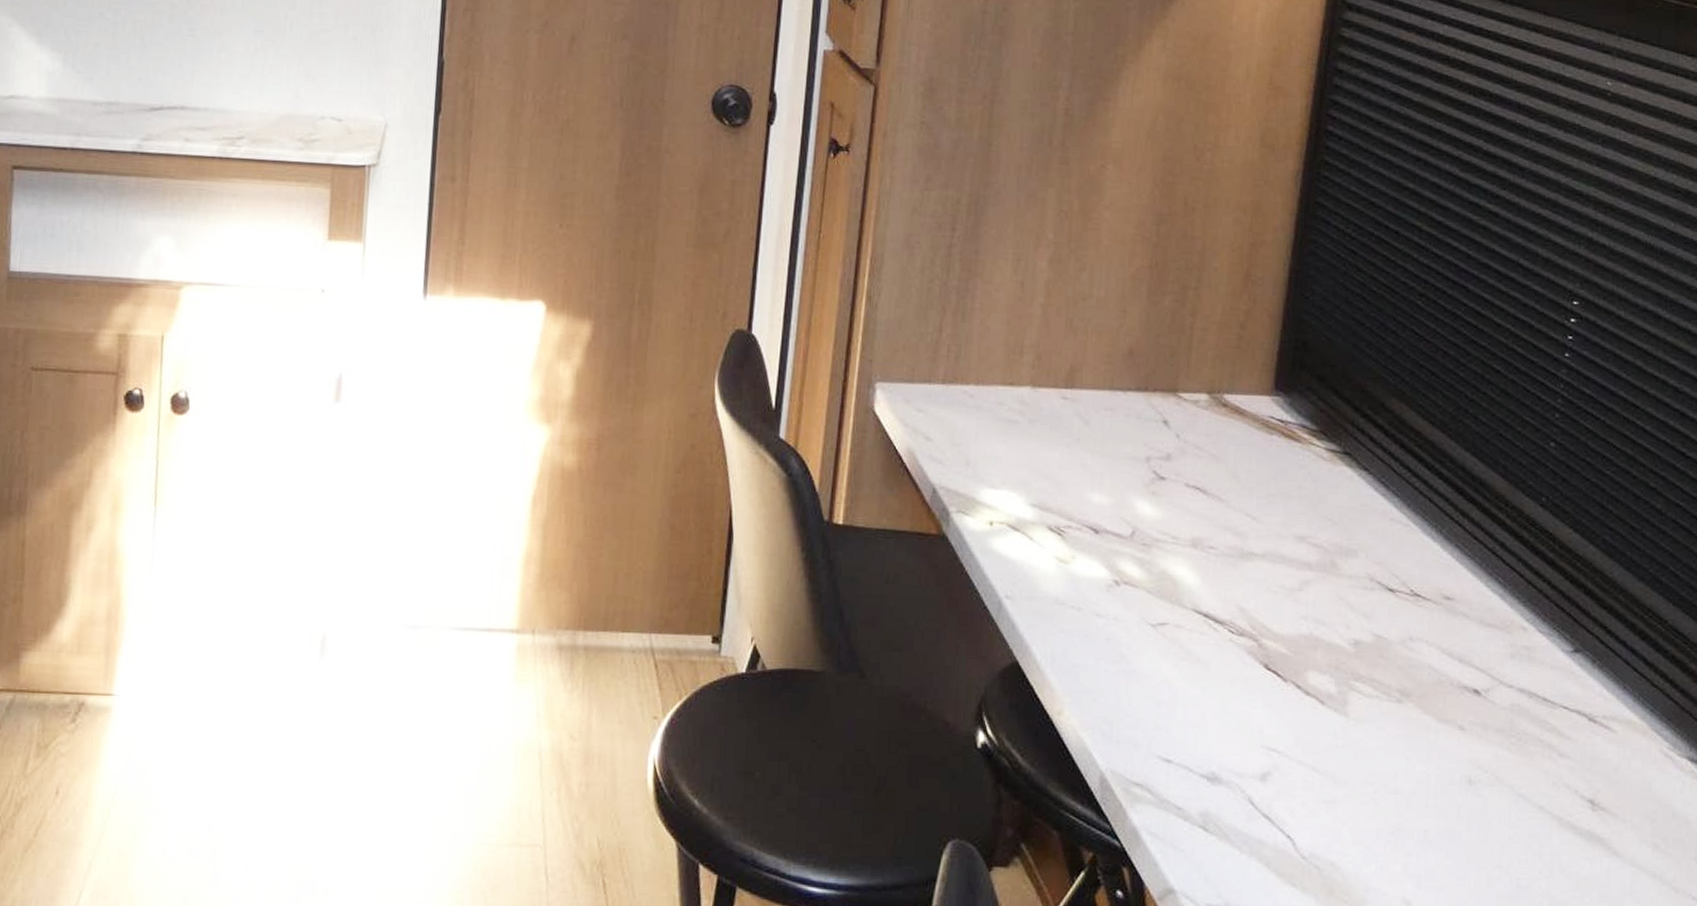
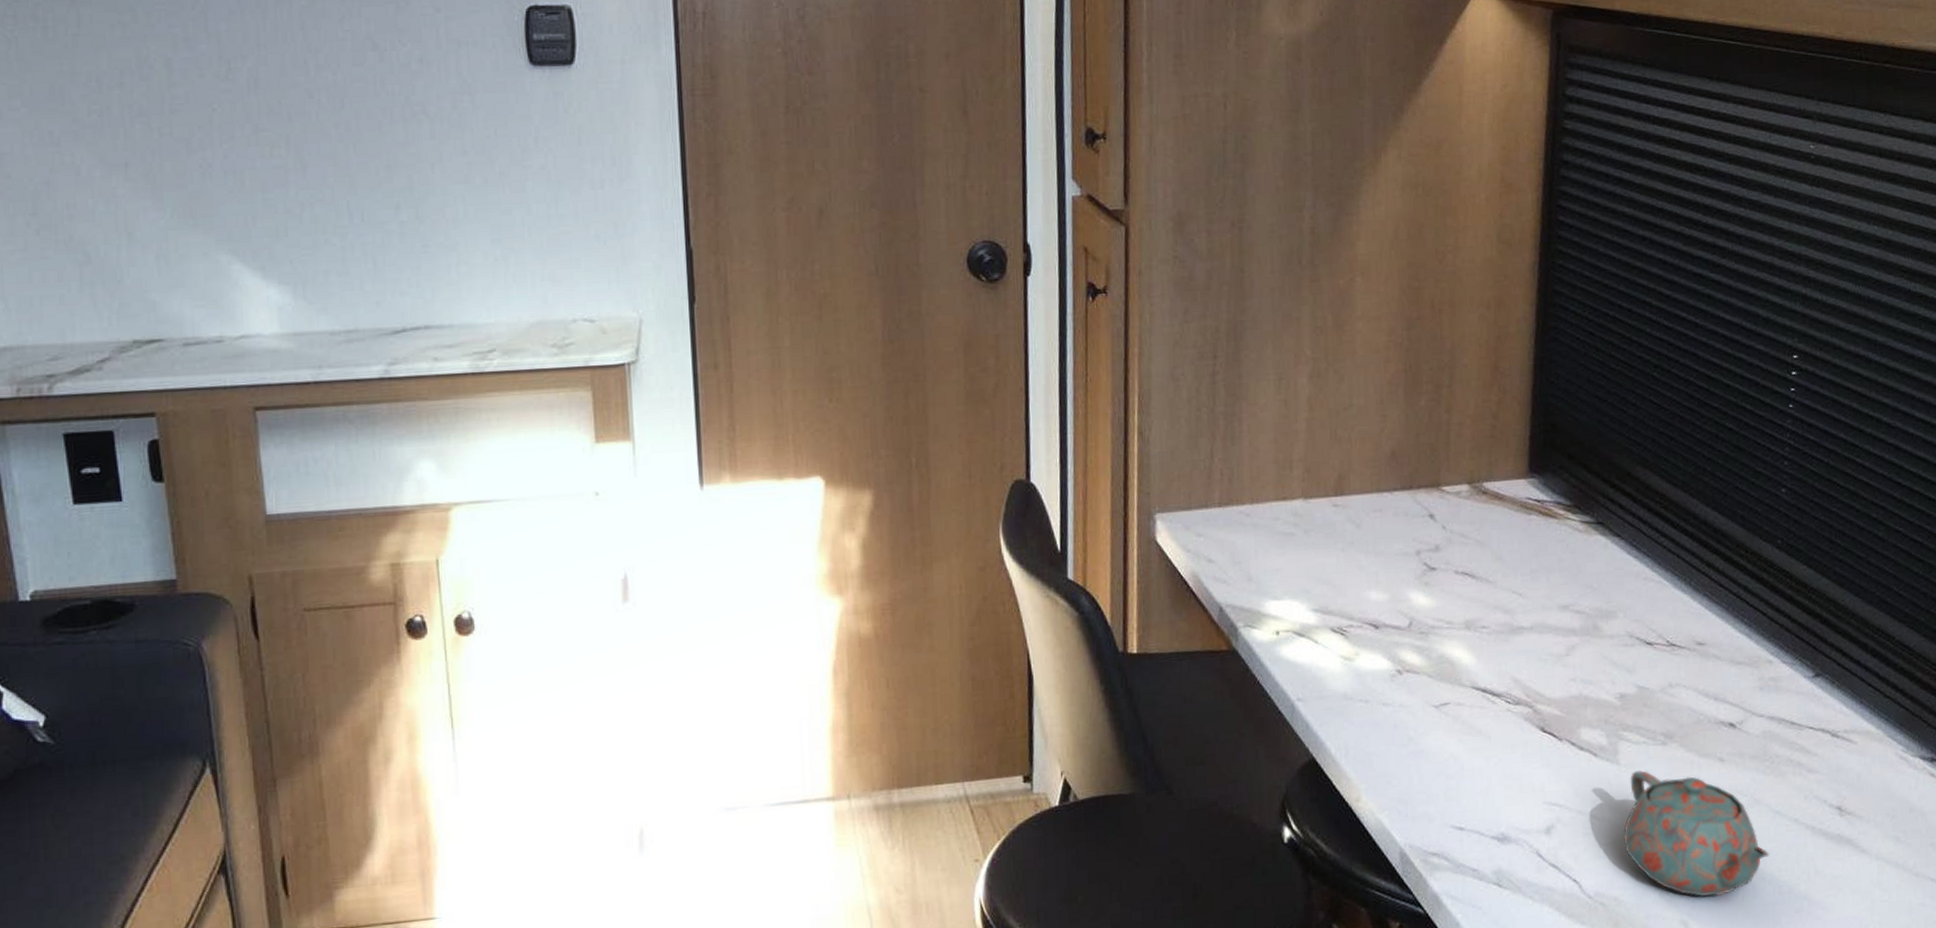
teapot: none [1346,725,1509,878] -> present [1623,769,1770,897]

